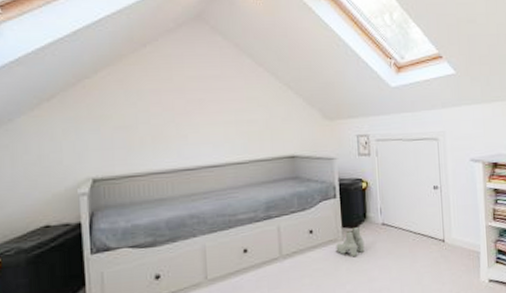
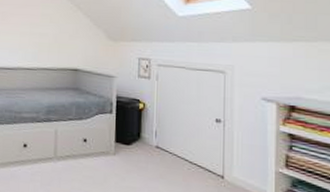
boots: present [336,226,365,258] -> none [107,143,136,173]

